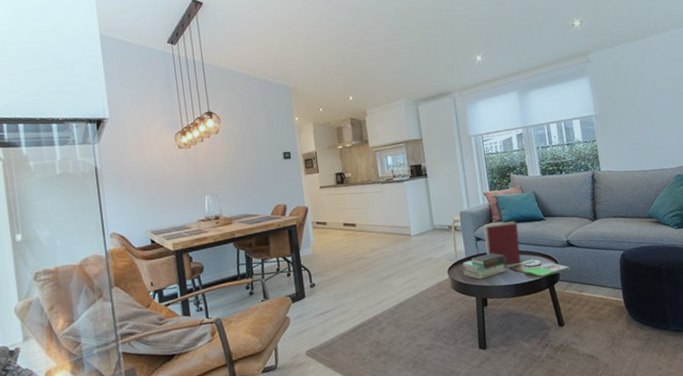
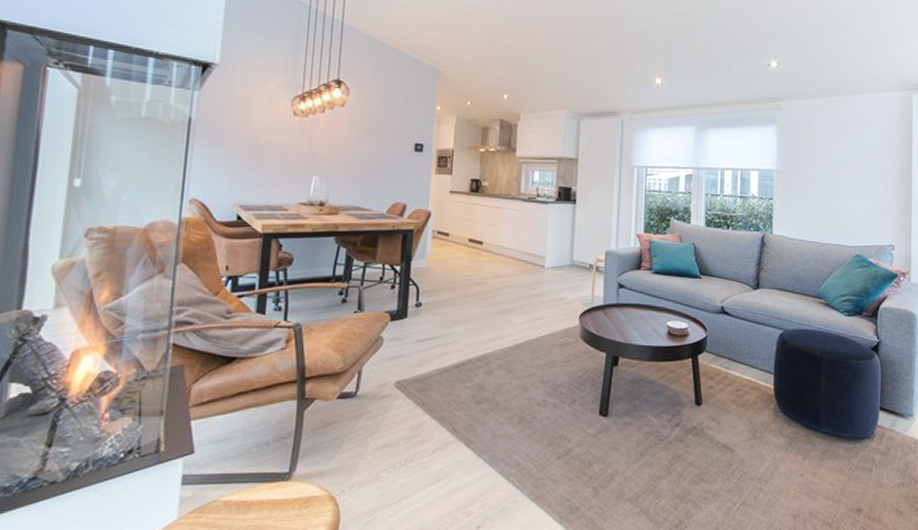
books: present [462,253,507,280] -> none [597,305,649,334]
book: present [483,221,521,266] -> none [627,271,669,323]
magazine: present [507,259,570,278] -> none [648,321,720,345]

